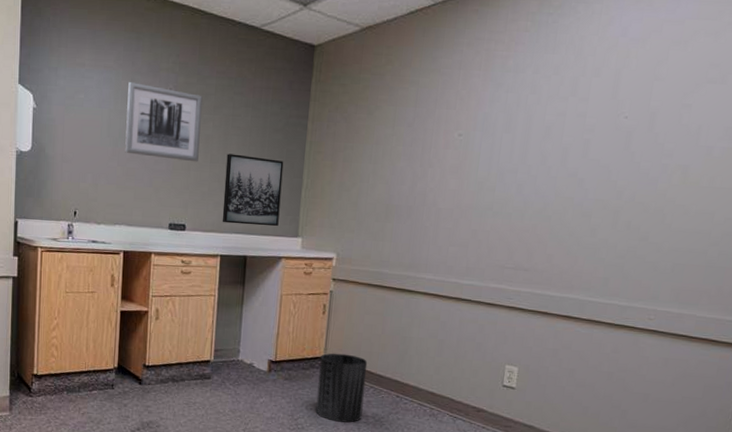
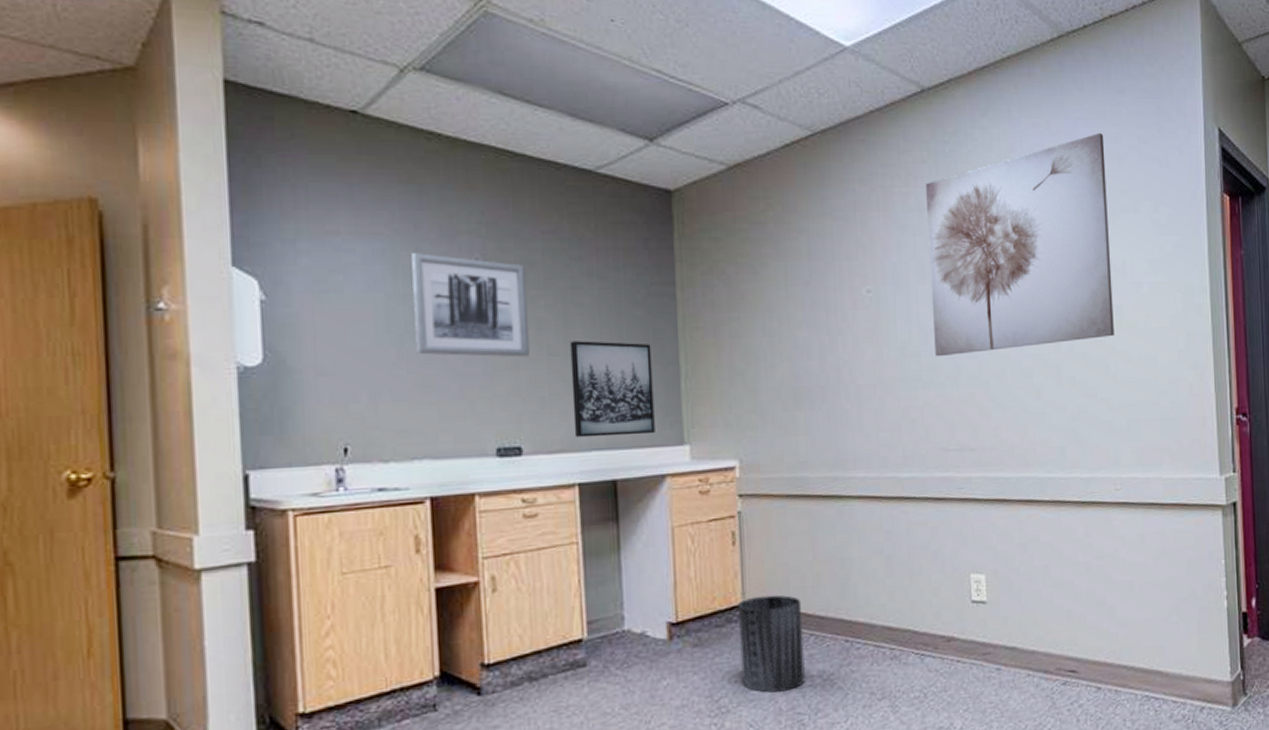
wall art: none [508,9,705,193] -> present [926,132,1114,357]

